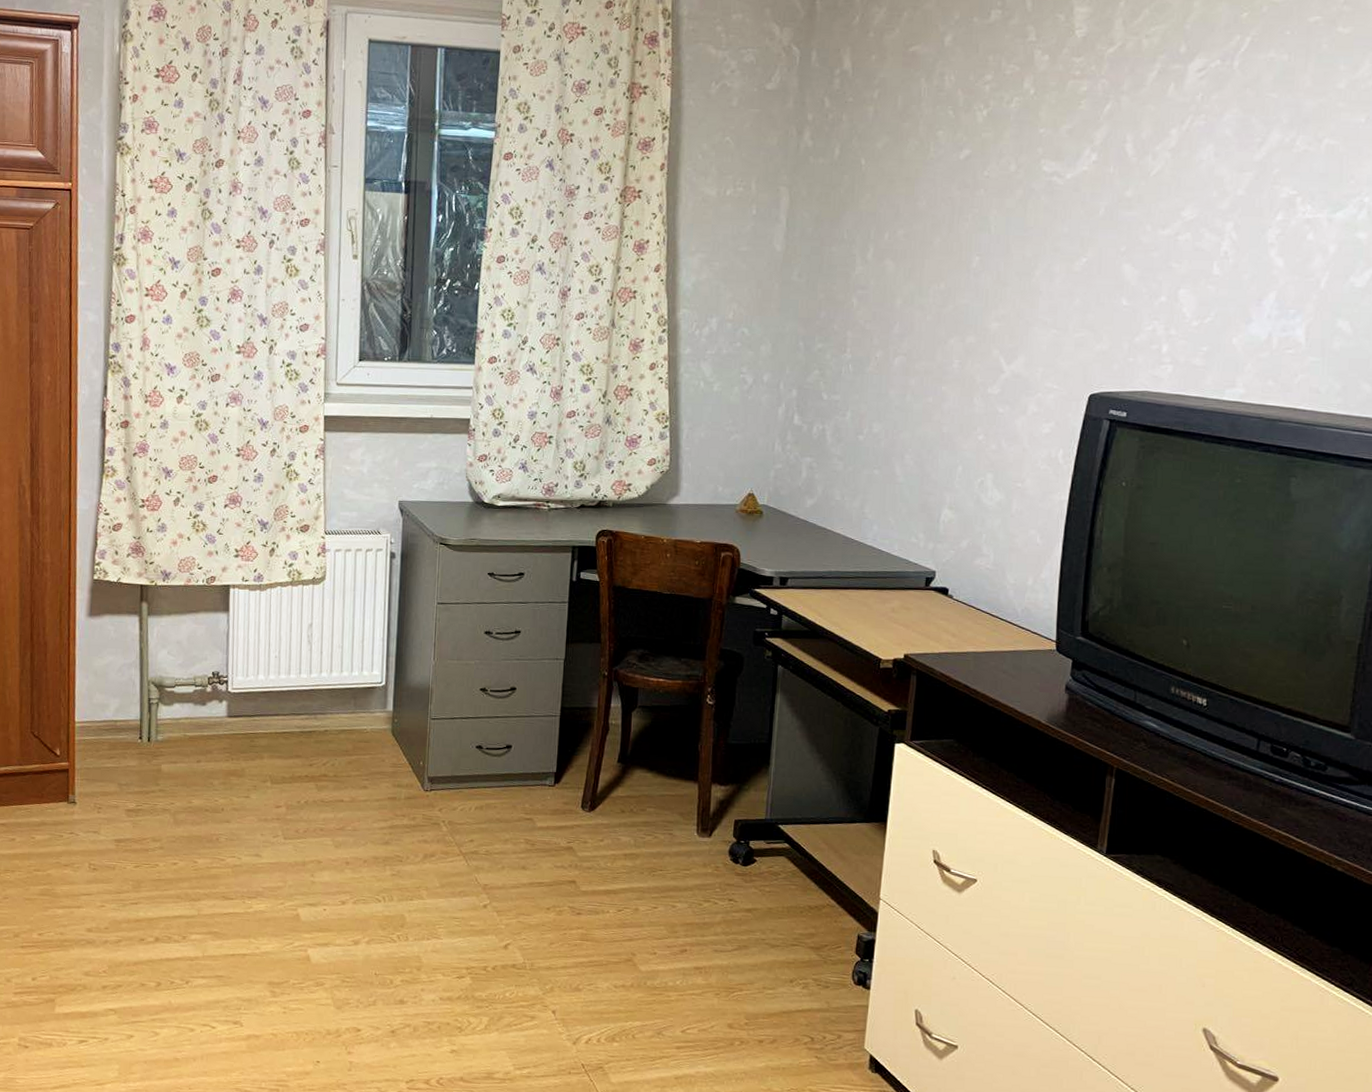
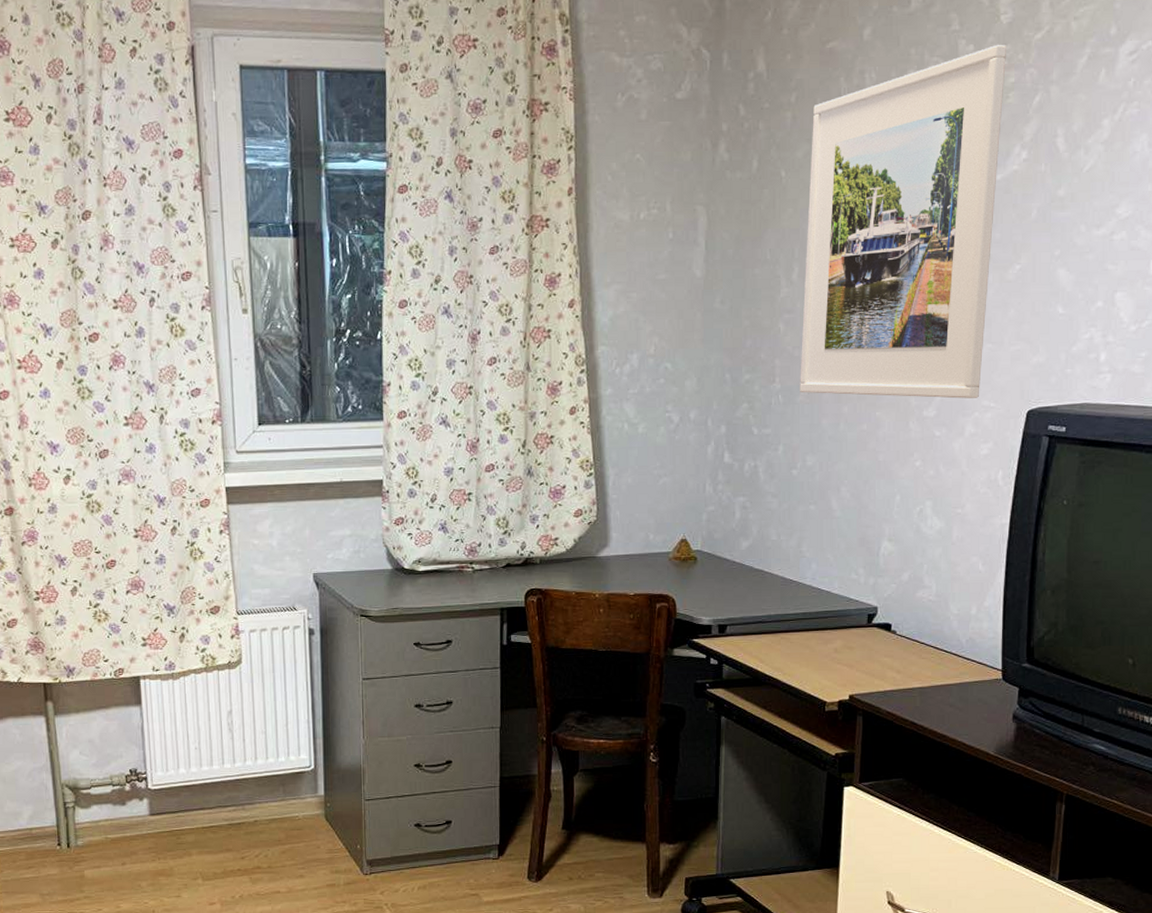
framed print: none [869,55,1081,380] -> present [800,44,1007,399]

